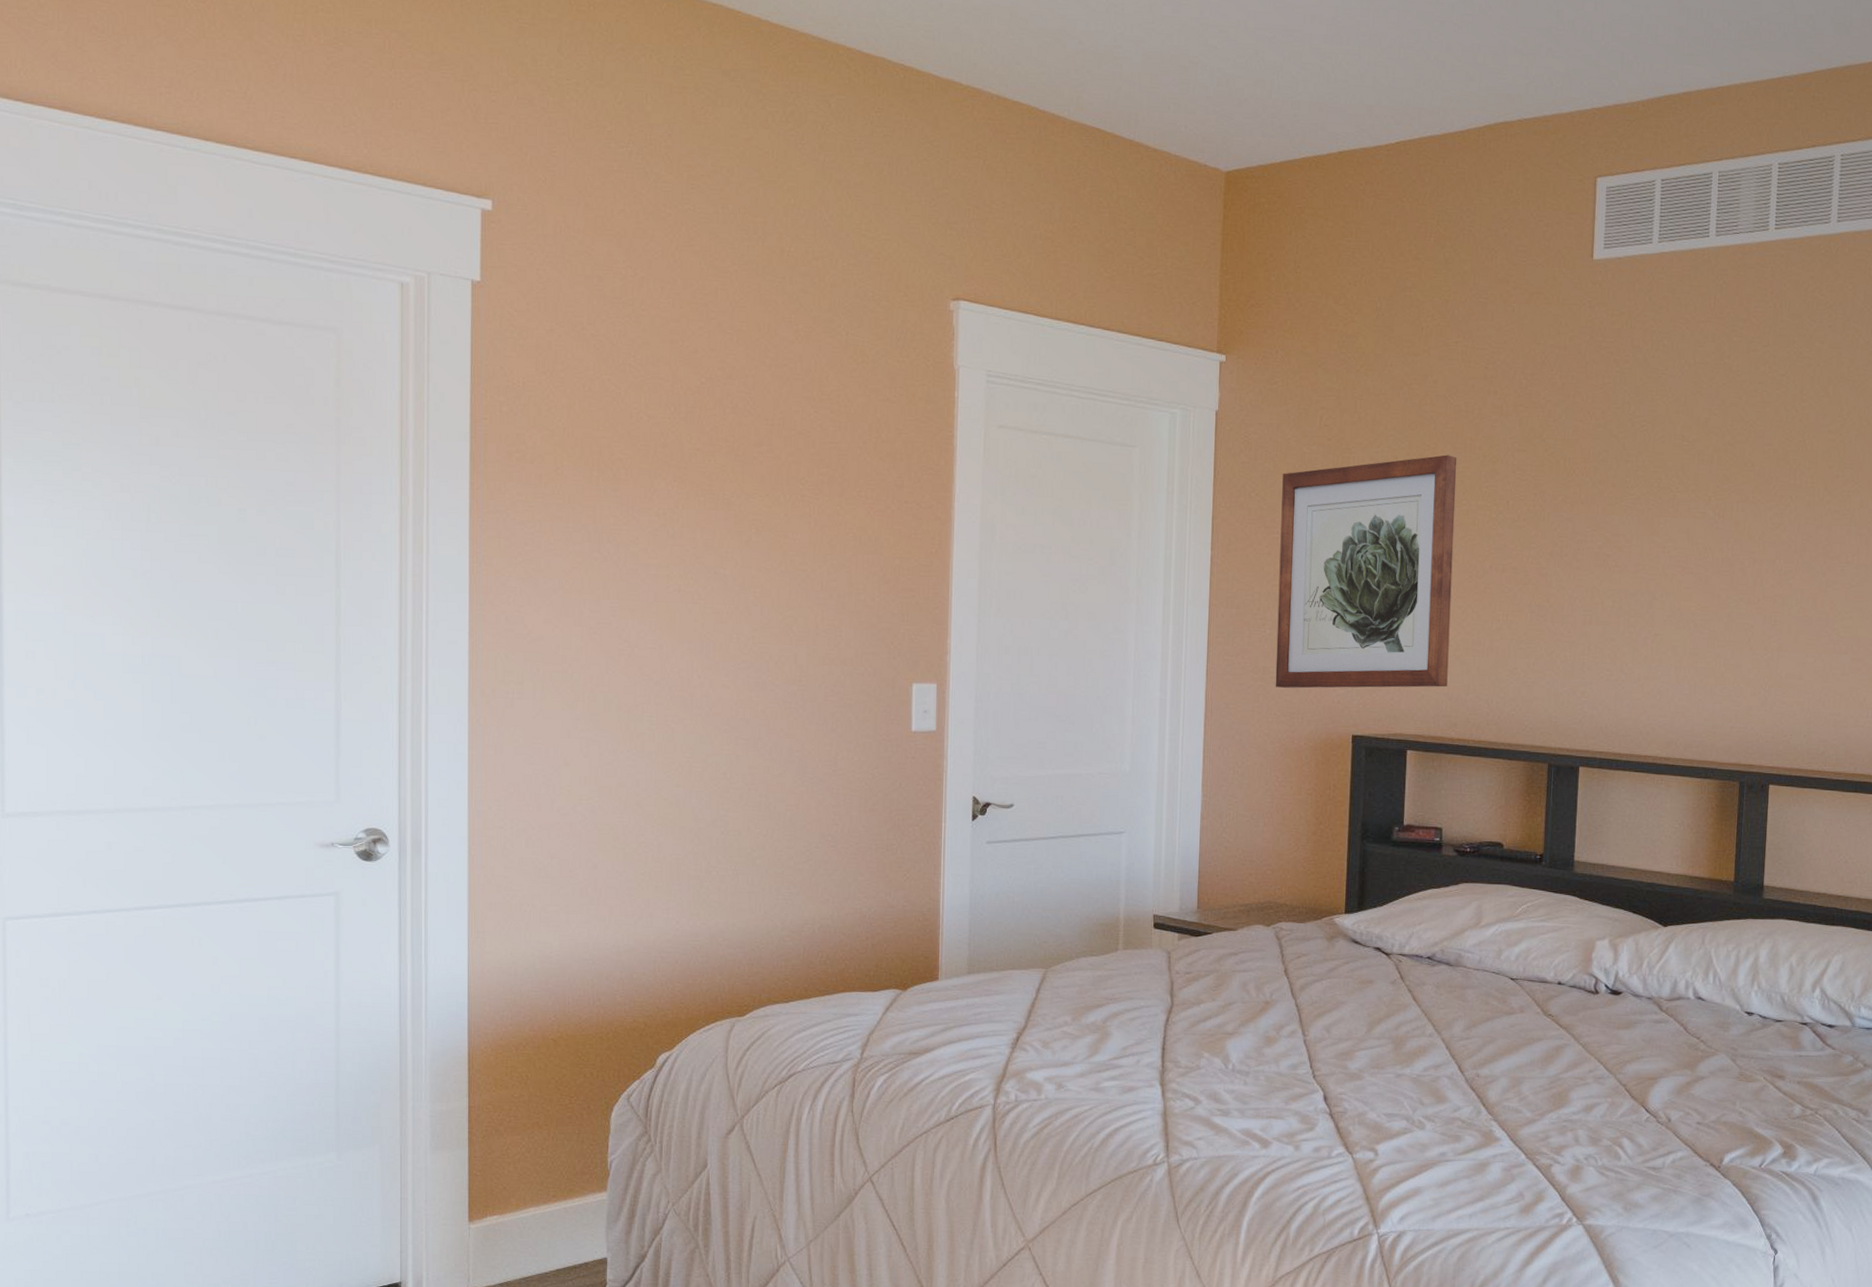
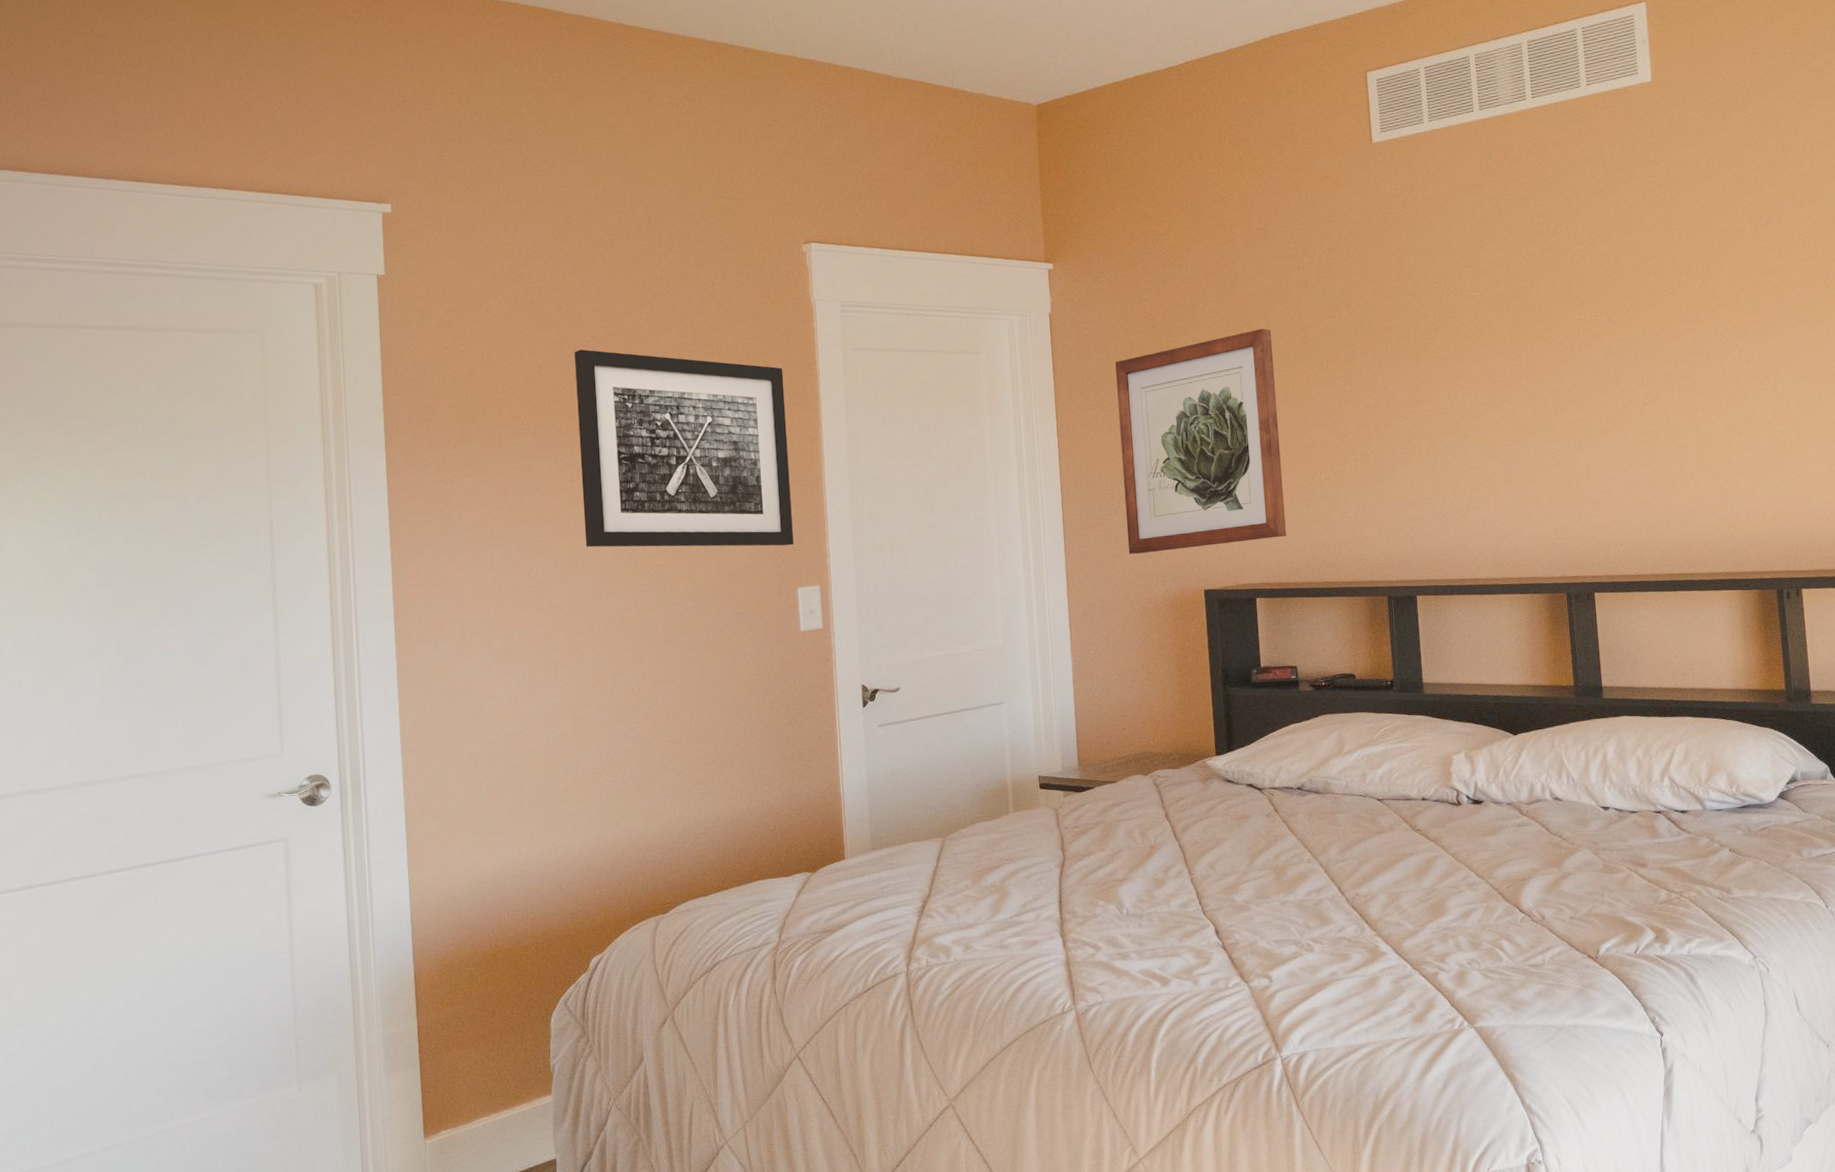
wall art: none [684,392,917,637] -> present [574,349,794,548]

